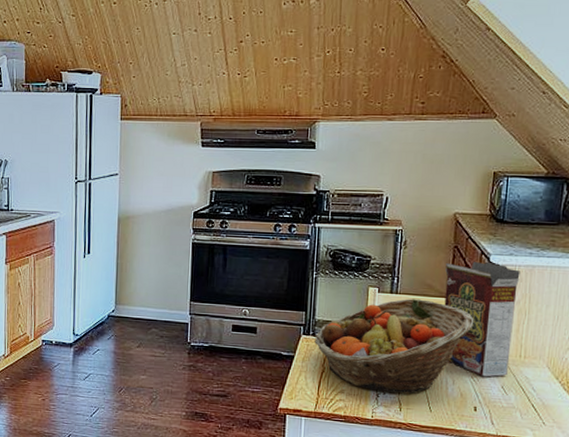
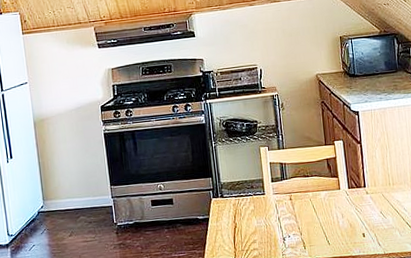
fruit basket: present [314,298,475,393] -> none [223,150,349,235]
cereal box: present [444,261,520,377] -> none [318,110,383,207]

